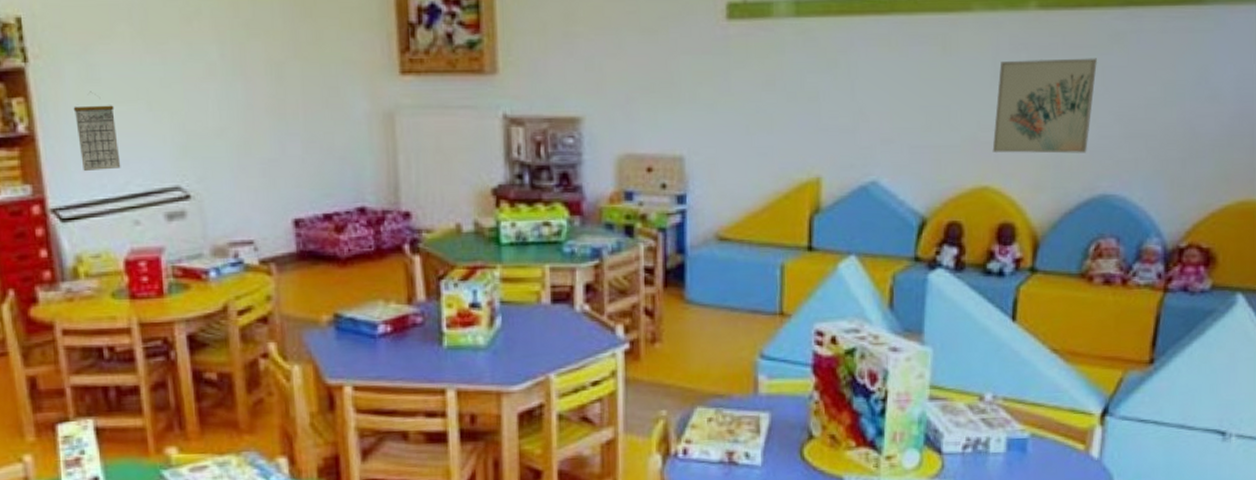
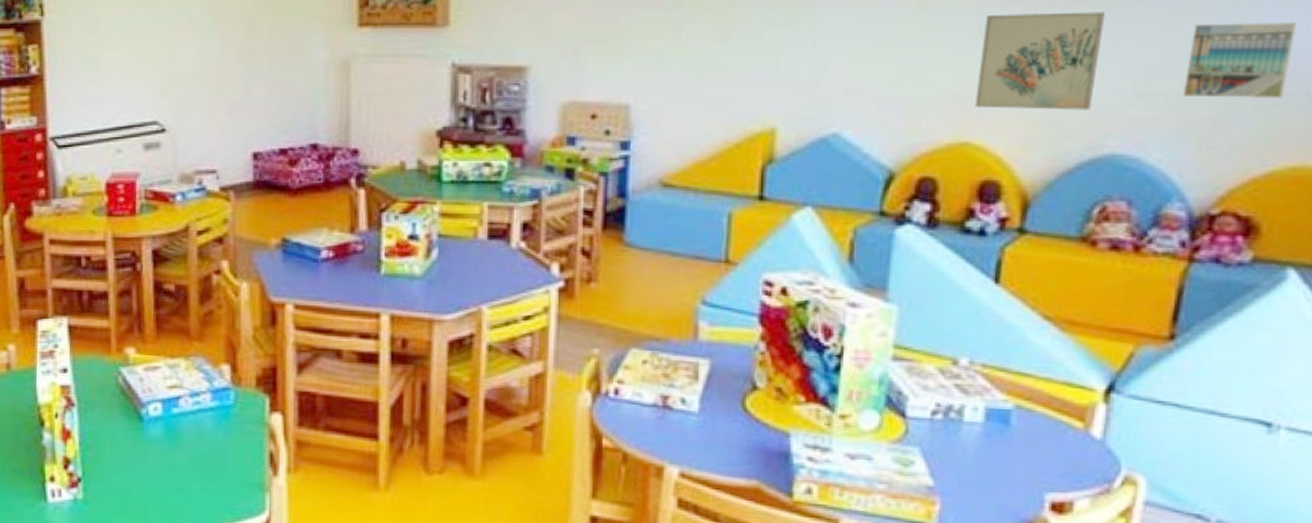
calendar: present [73,91,121,172] -> none [76,40,111,107]
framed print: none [1158,67,1244,140] -> present [1183,21,1297,99]

